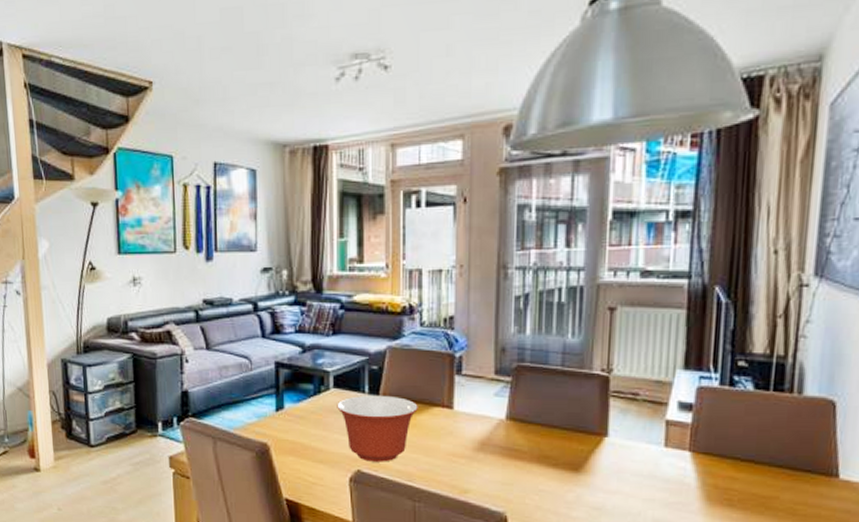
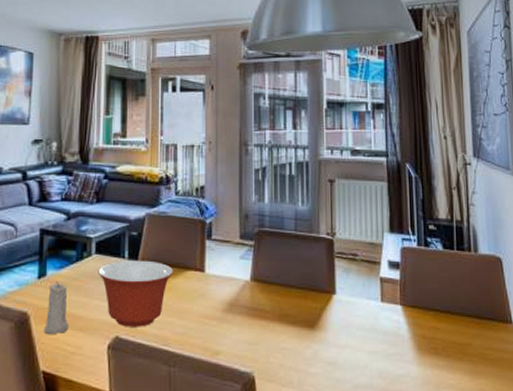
candle: none [285,415,309,466] -> present [44,282,69,335]

